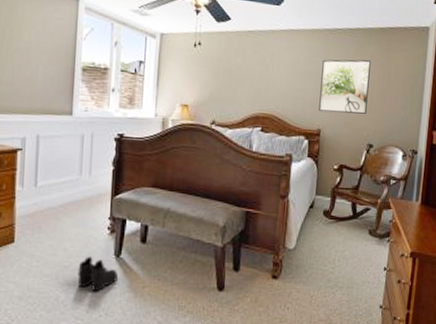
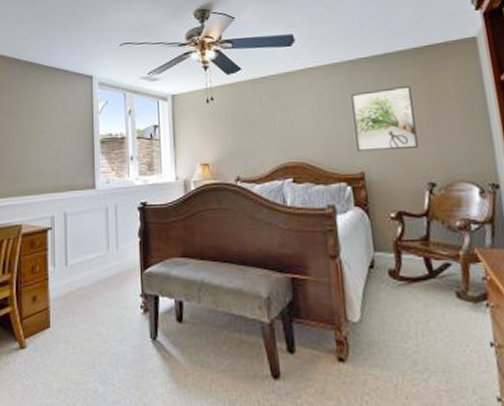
boots: present [77,256,119,292] -> none [114,340,158,383]

